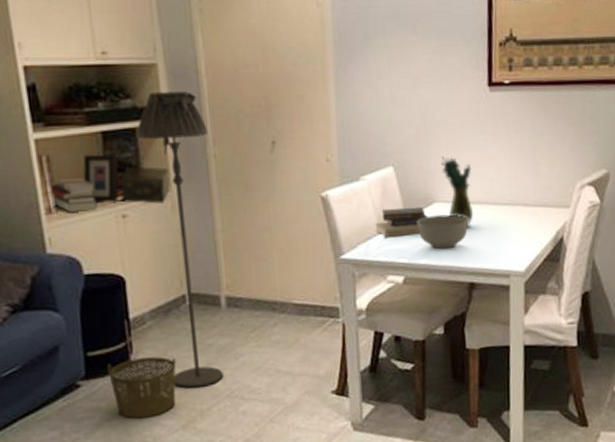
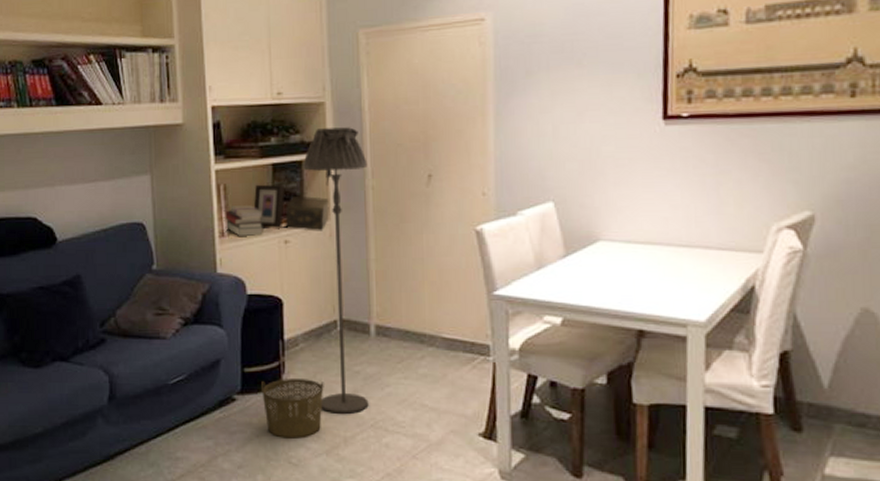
books: present [375,206,428,237] -> none [532,244,591,275]
bowl: present [417,214,469,250] -> none [578,254,638,292]
vase: present [441,156,474,227] -> none [607,192,644,269]

